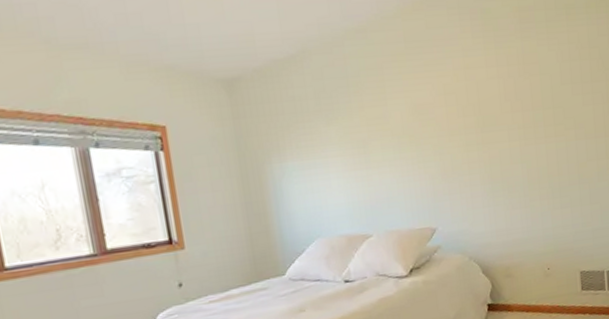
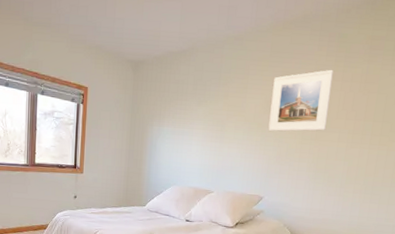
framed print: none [416,53,491,144] -> present [268,69,333,132]

